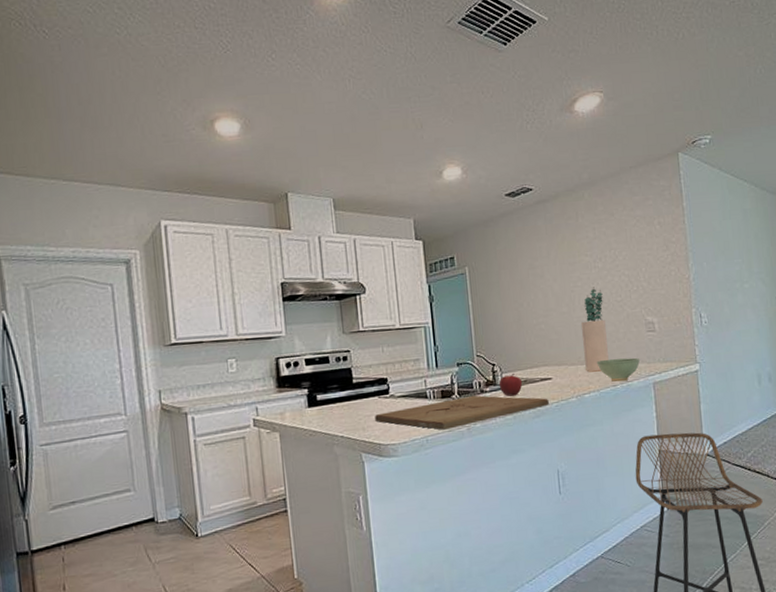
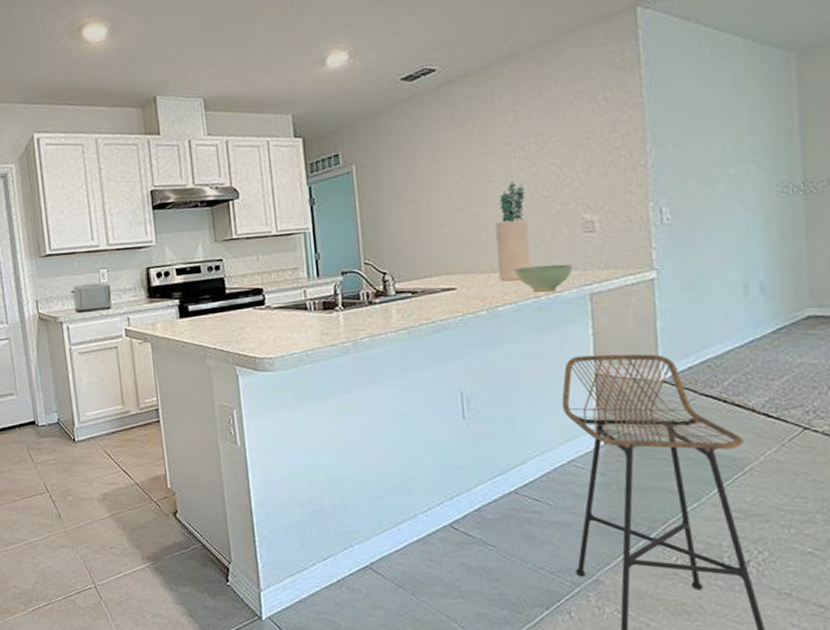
toaster: none [196,372,240,403] -> present [70,283,112,313]
cutting board: present [375,395,549,430] -> none [249,306,452,344]
fruit: present [498,372,523,397] -> none [390,282,420,309]

